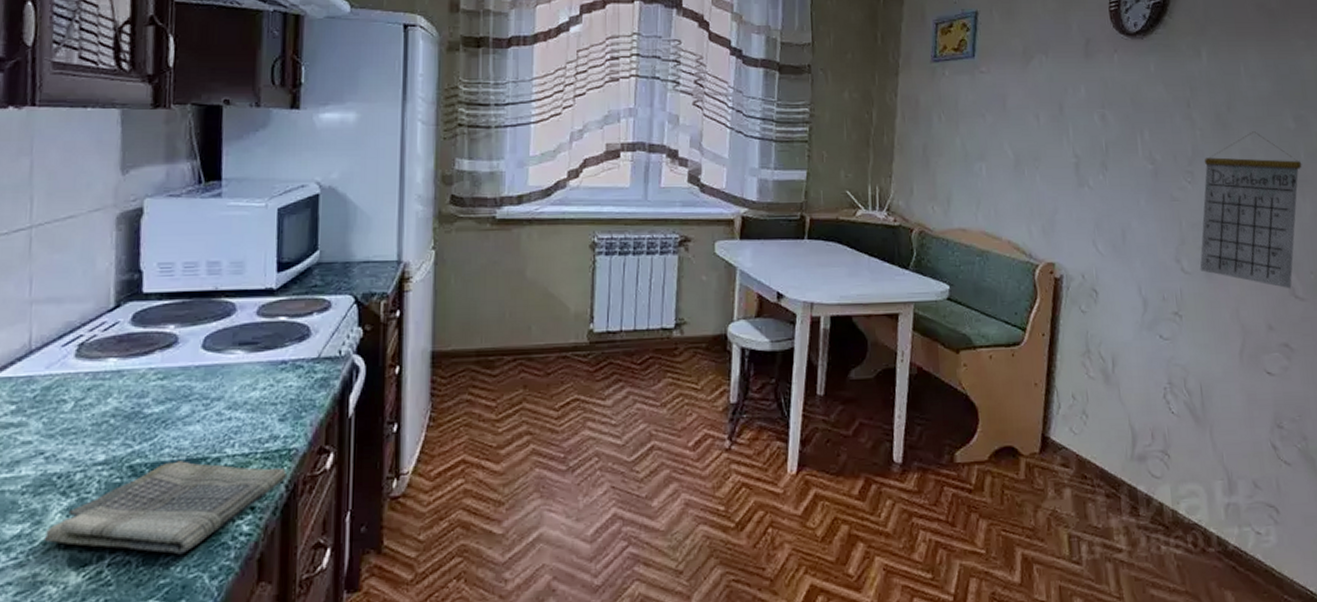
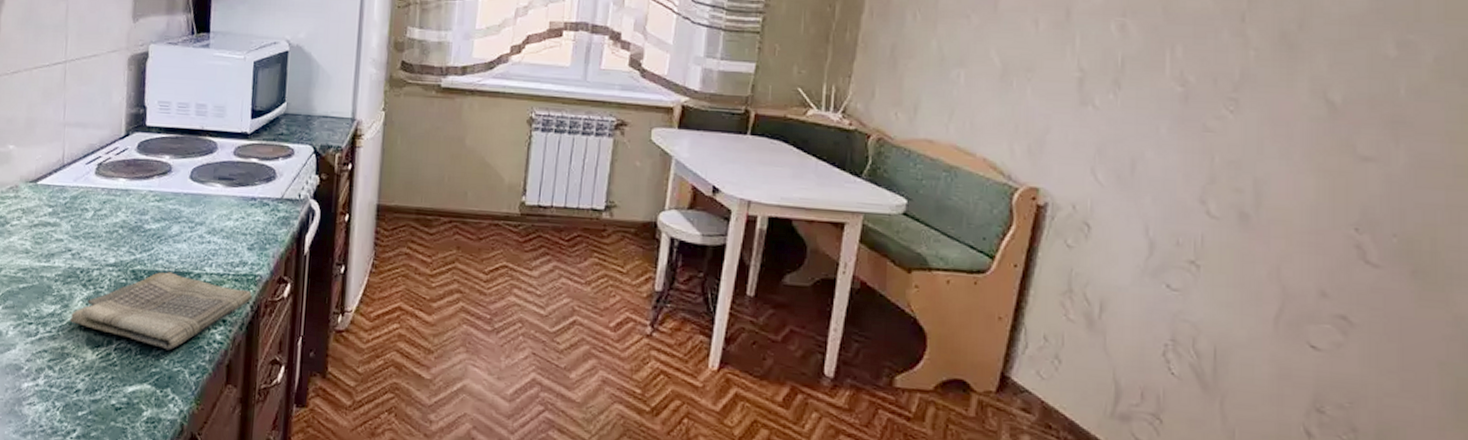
calendar: present [1199,131,1302,289] -> none [1232,56,1400,252]

